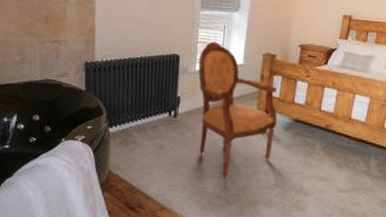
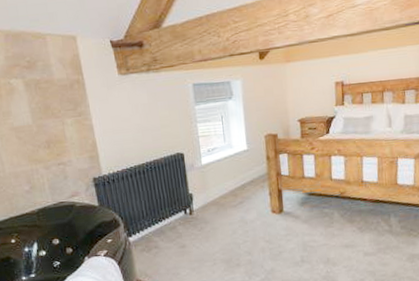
armchair: present [198,41,278,179] -> none [203,133,292,265]

